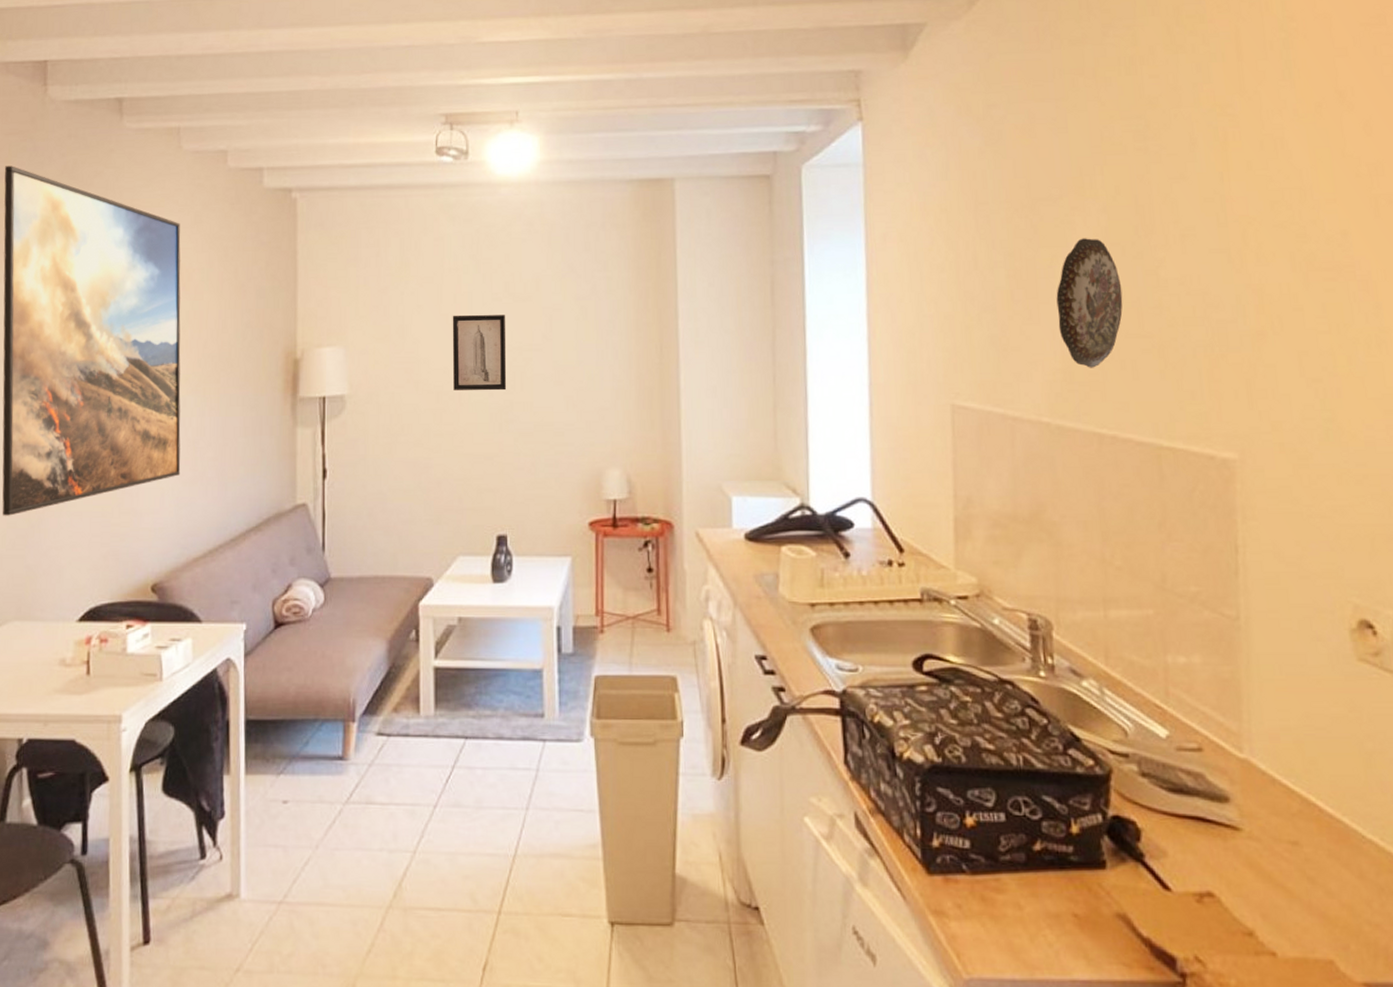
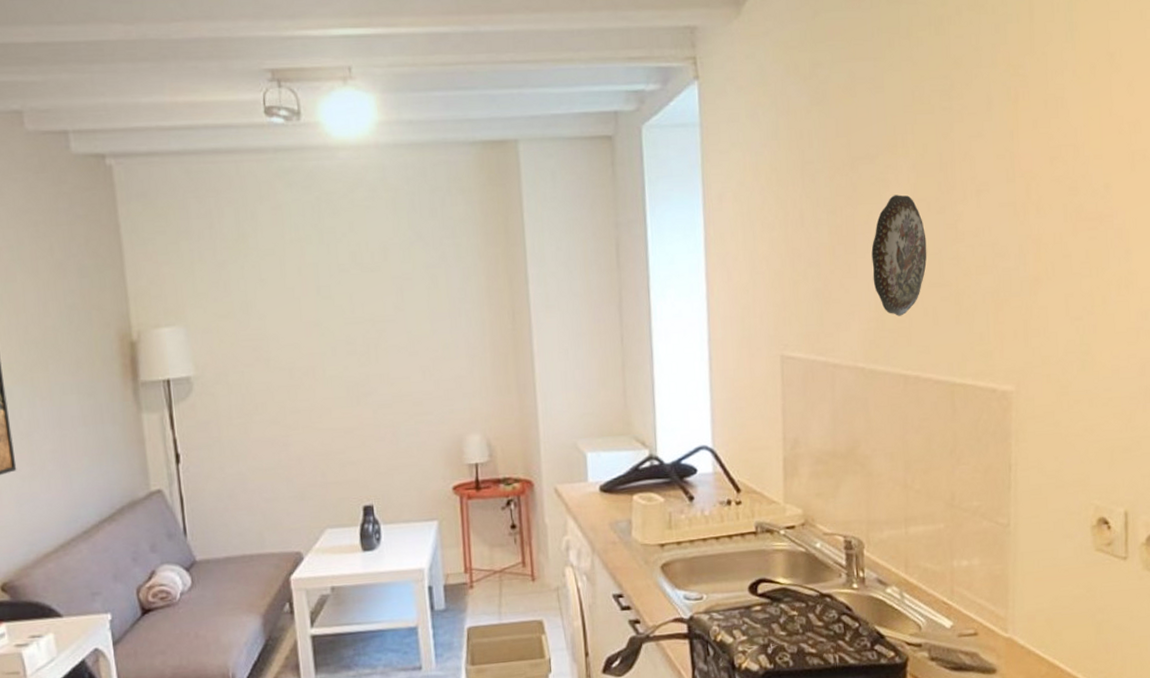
wall art: present [452,314,507,391] -> none [298,286,362,366]

